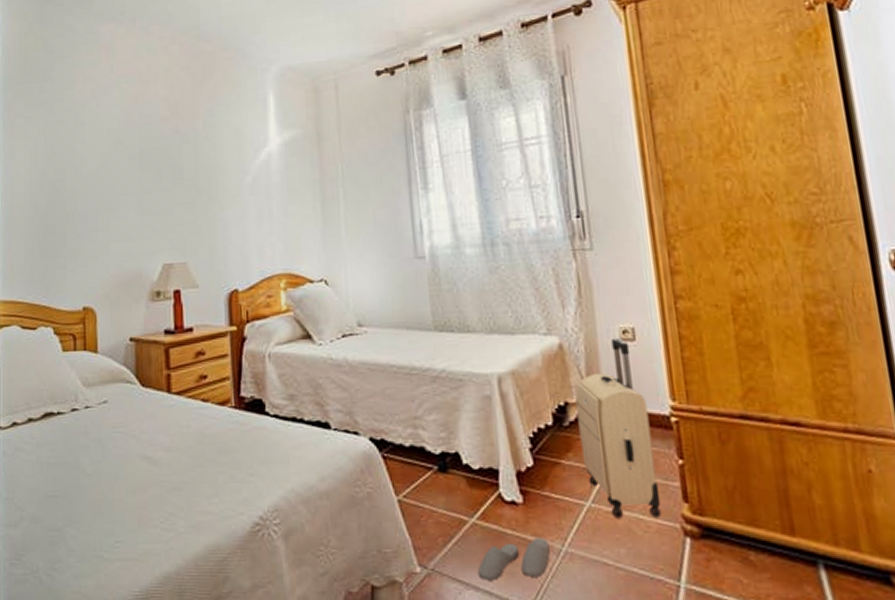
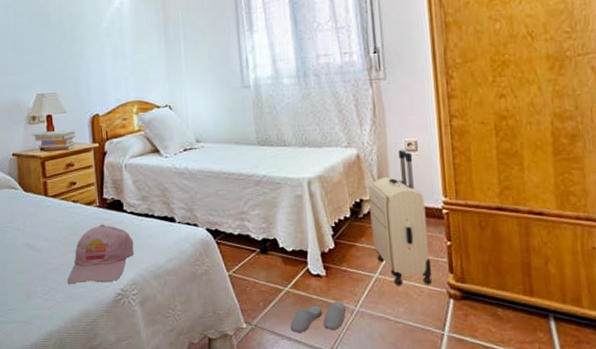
books: none [155,309,209,337] -> present [32,130,76,152]
baseball cap: none [191,430,278,510] -> present [67,224,135,285]

